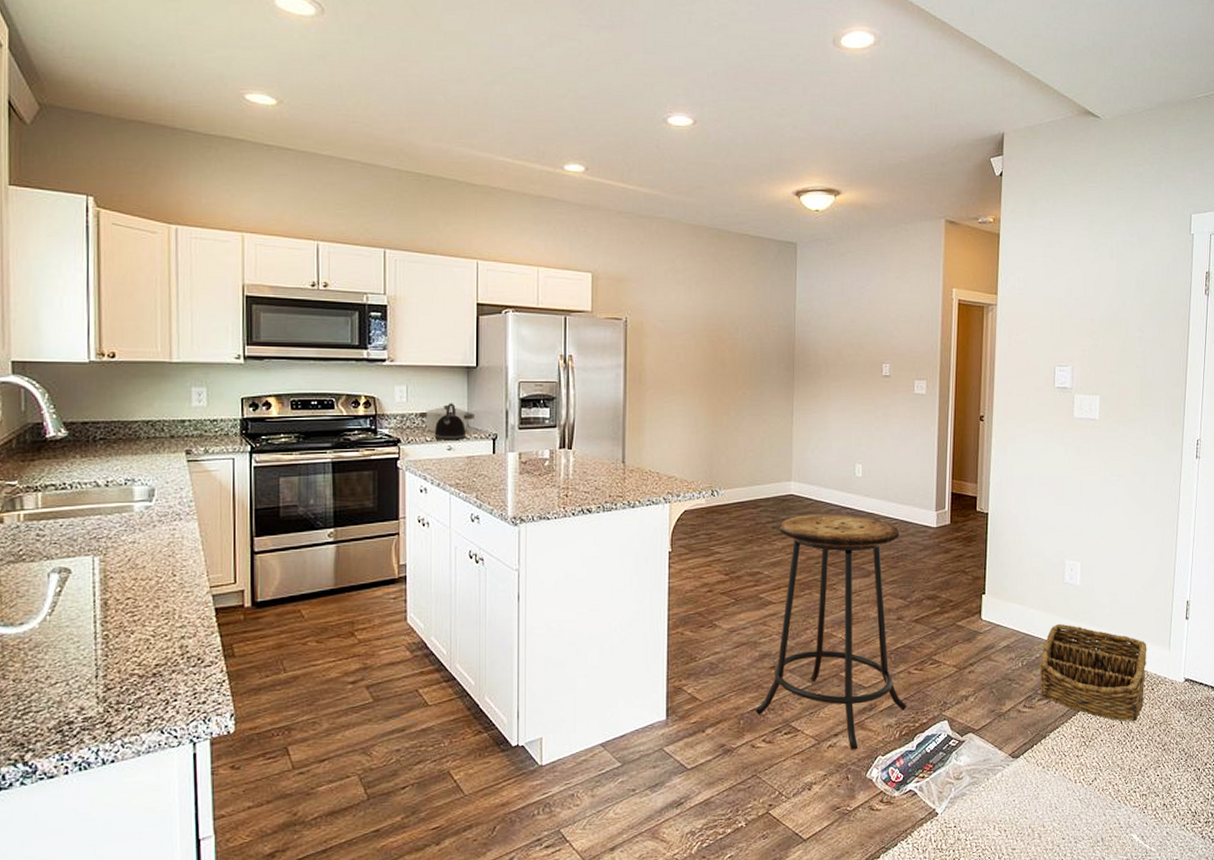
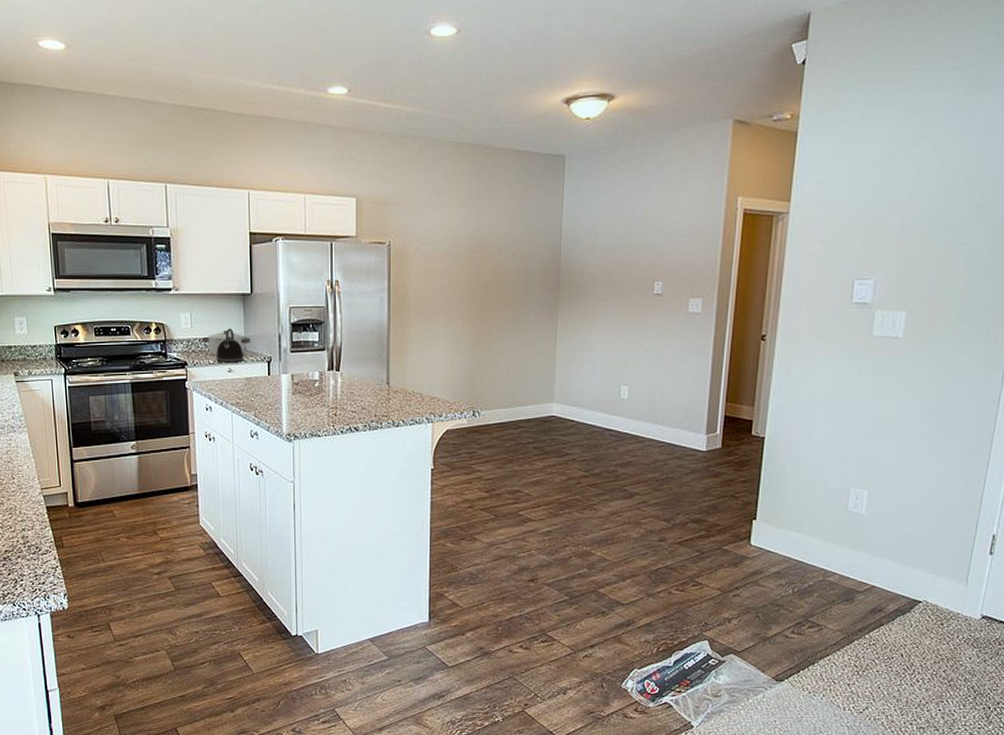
bar stool: present [755,514,907,750] -> none [513,436,666,662]
basket: present [1039,623,1147,722] -> none [812,552,940,656]

